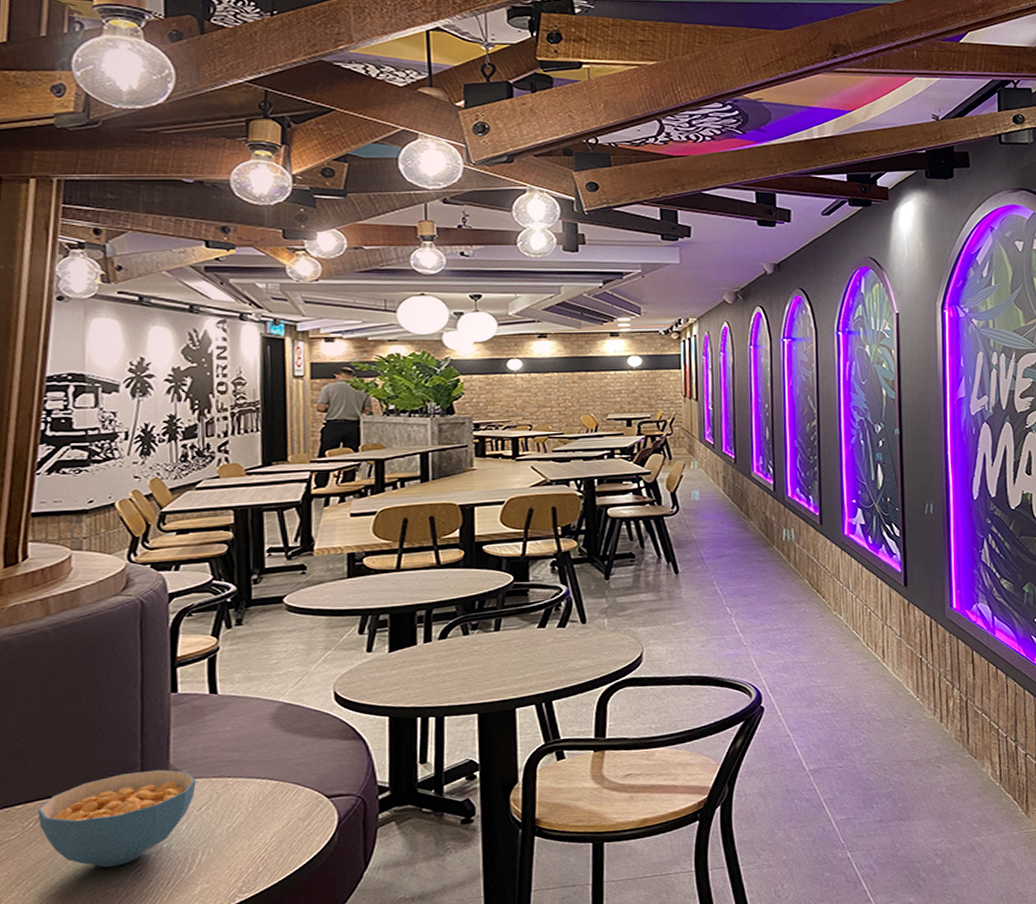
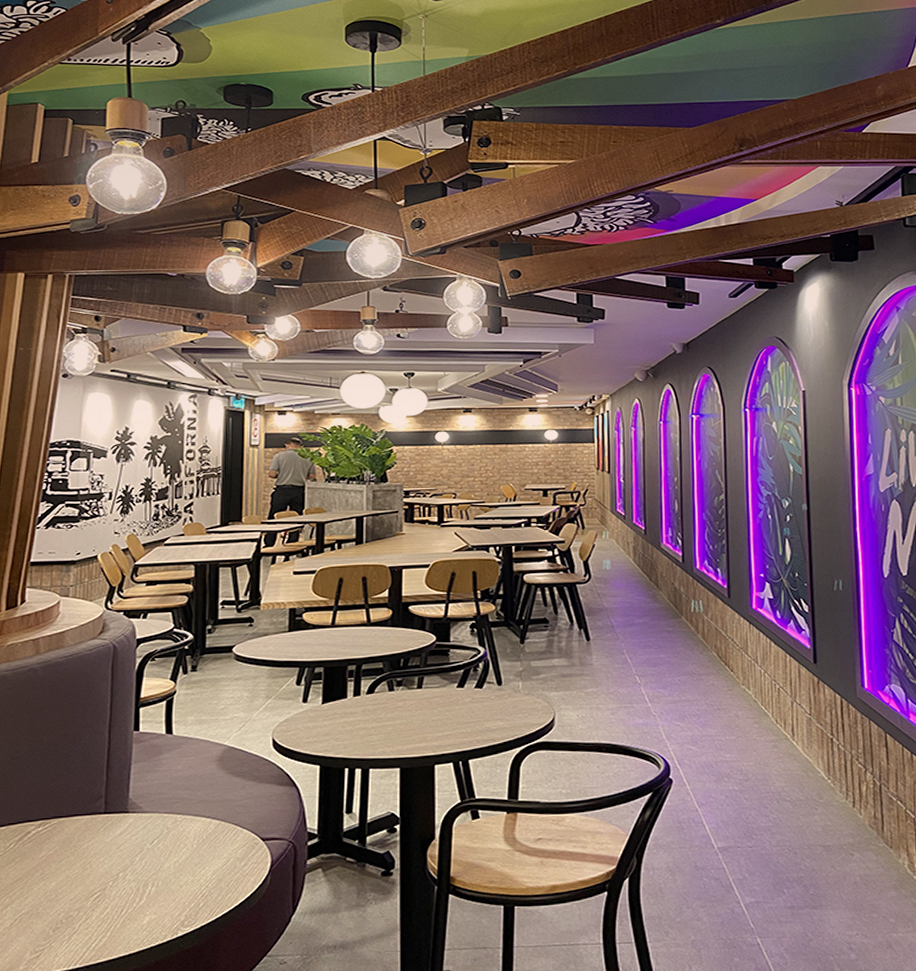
cereal bowl: present [38,769,196,868] -> none [18,802,150,892]

